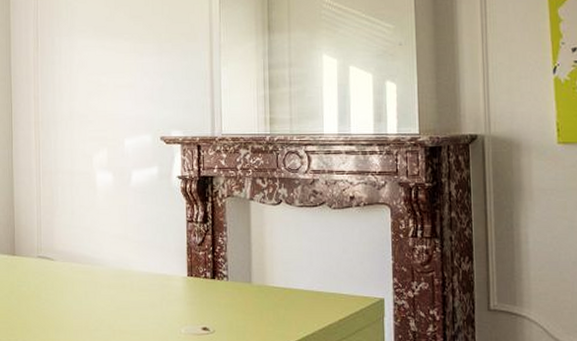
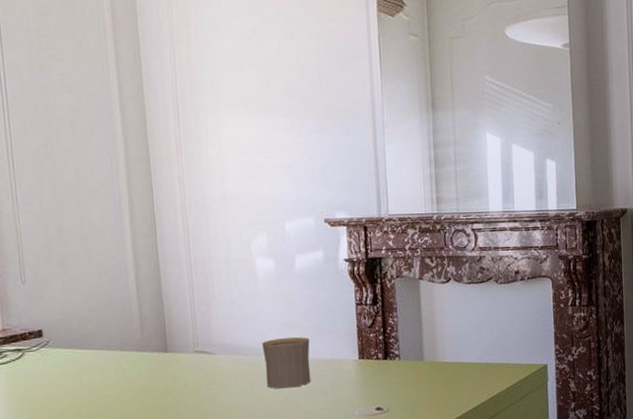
cup: none [98,249,142,299] -> present [262,337,311,389]

